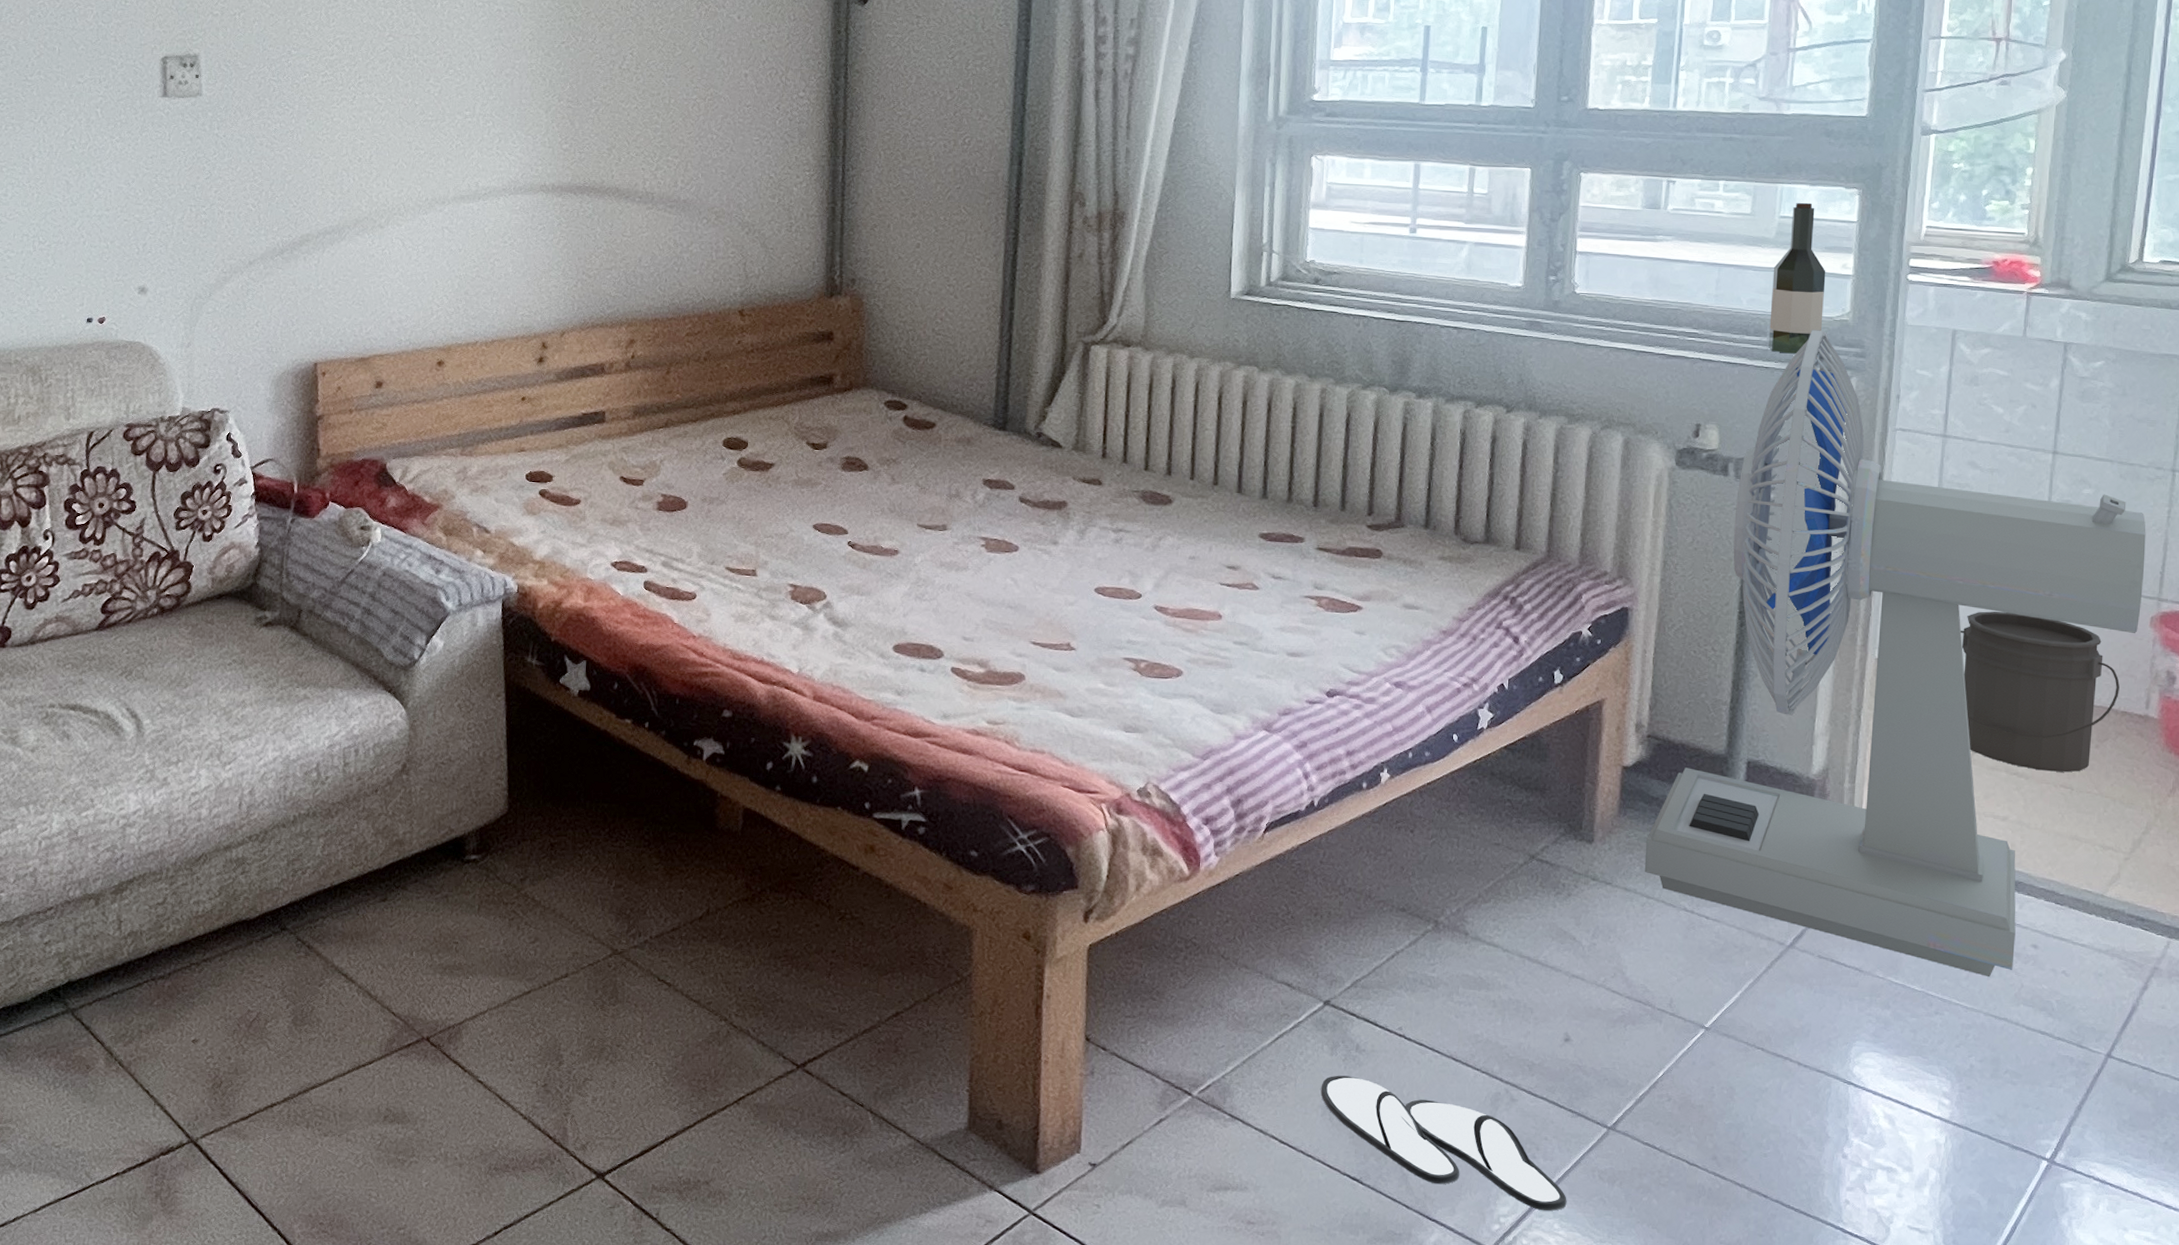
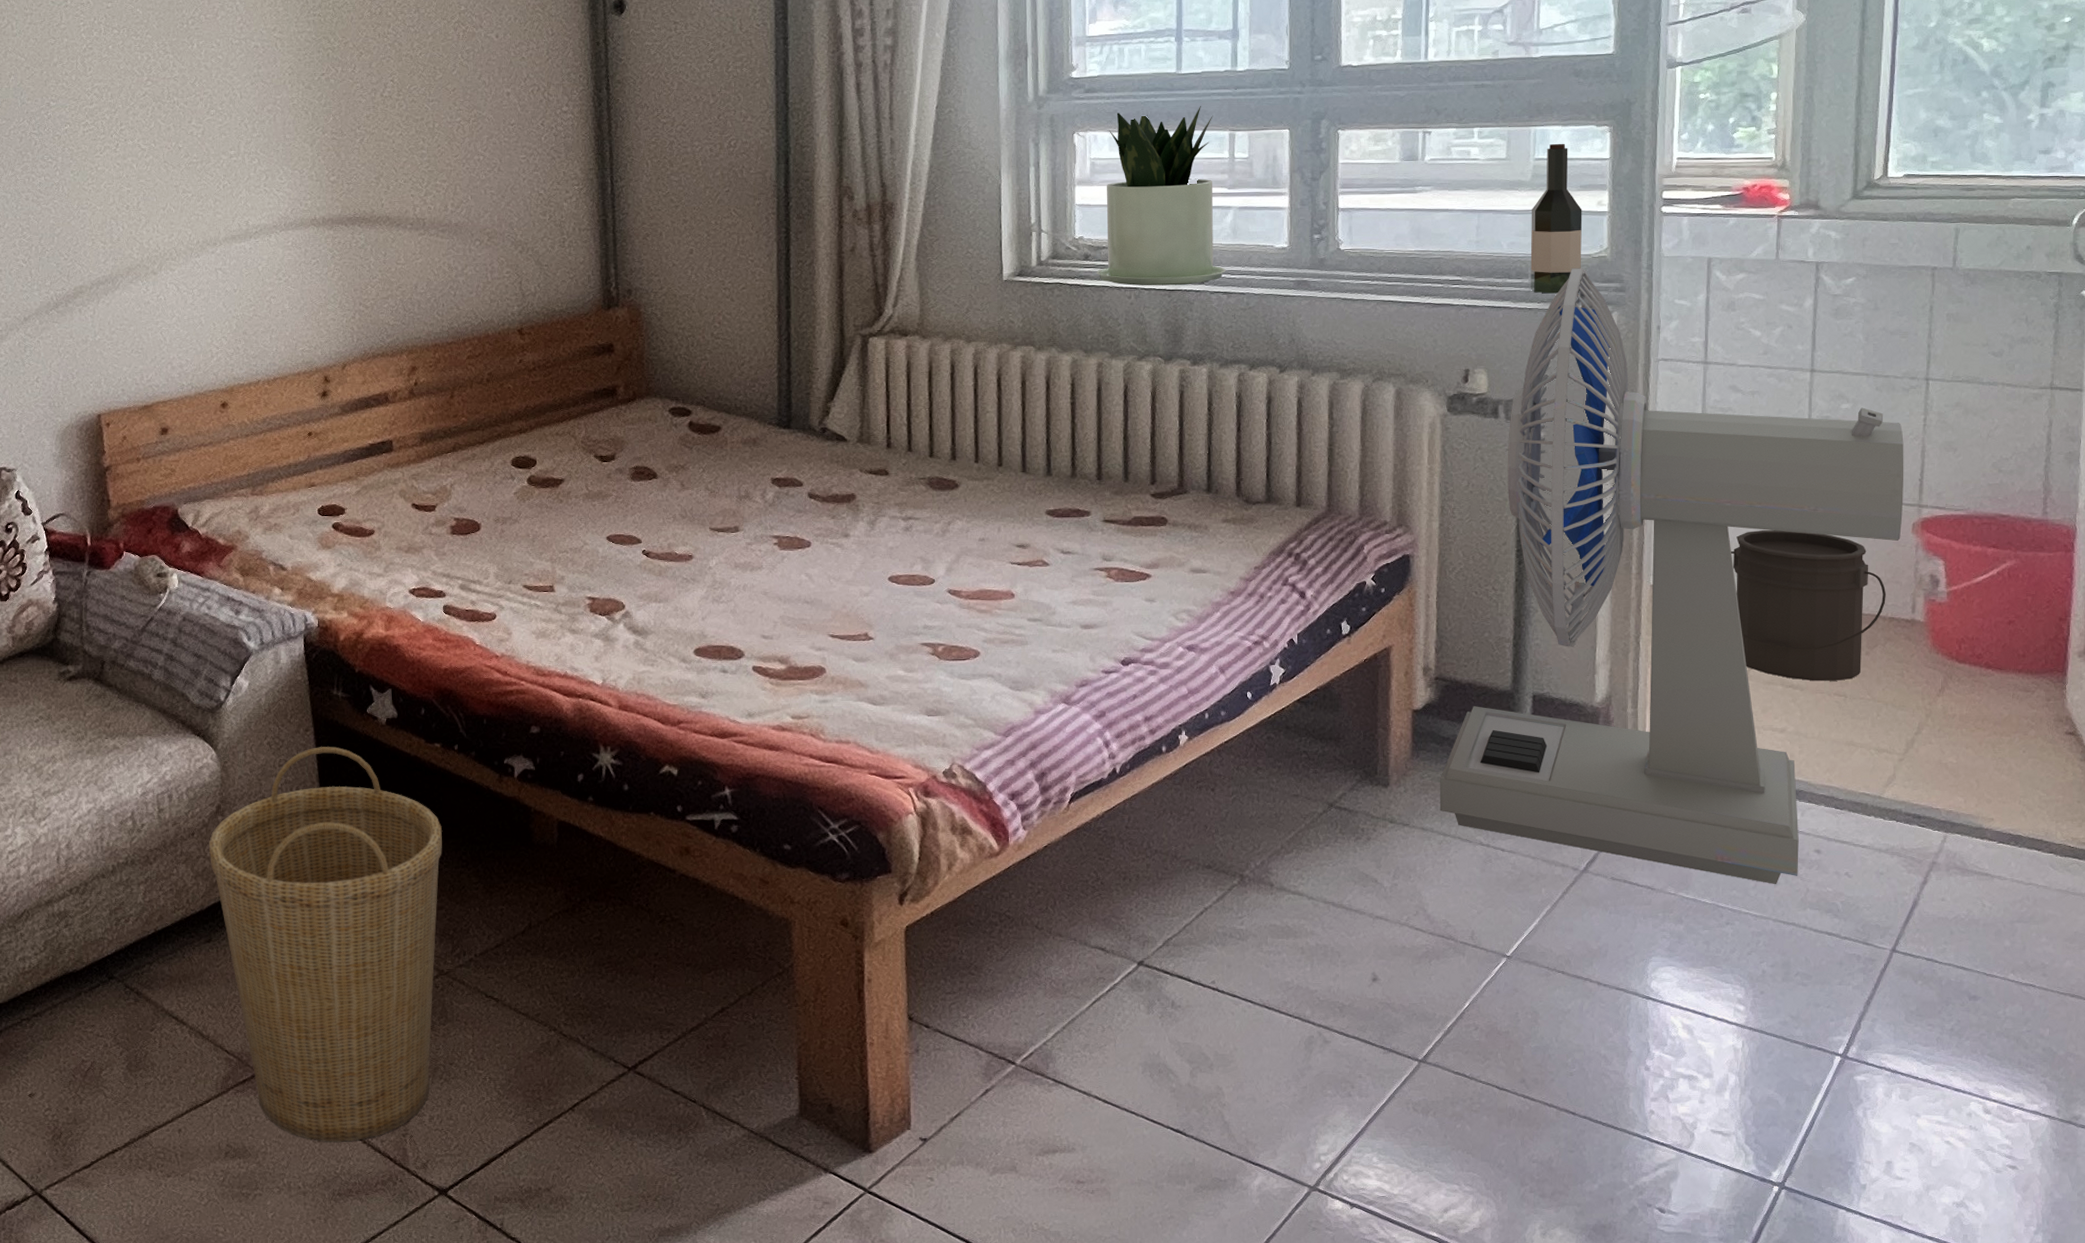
basket: none [391,713,626,1116] -> present [208,746,442,1142]
slippers: present [1321,1075,1567,1212] -> none [1140,1032,1384,1146]
planter: none [1326,138,1458,317] -> present [1096,106,1226,286]

